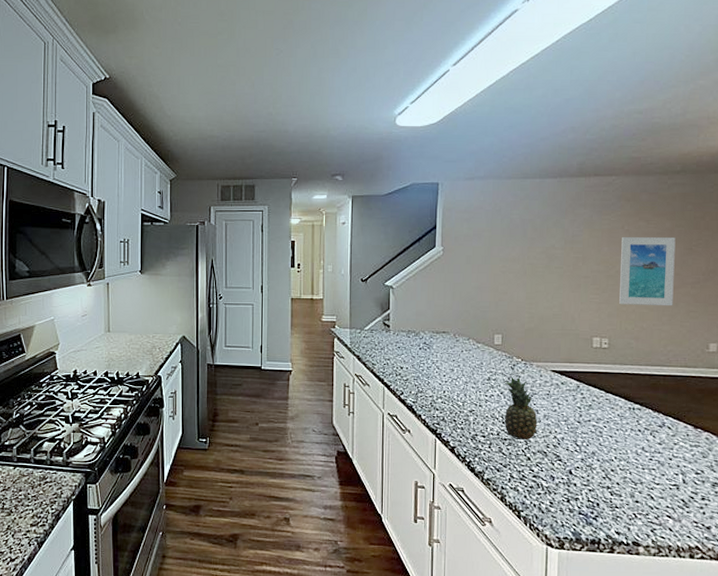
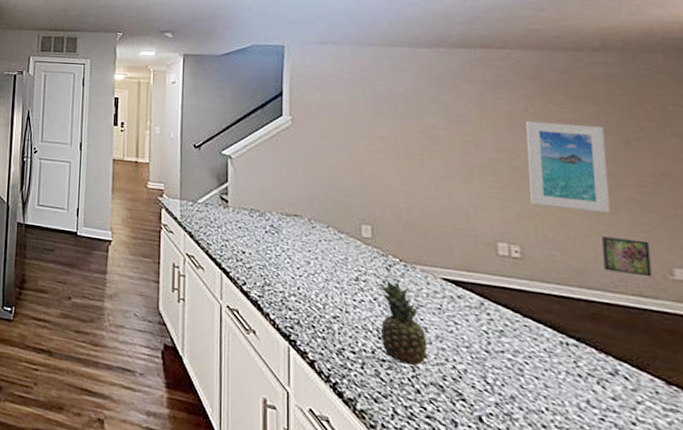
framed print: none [664,325,696,352] -> present [602,236,652,277]

